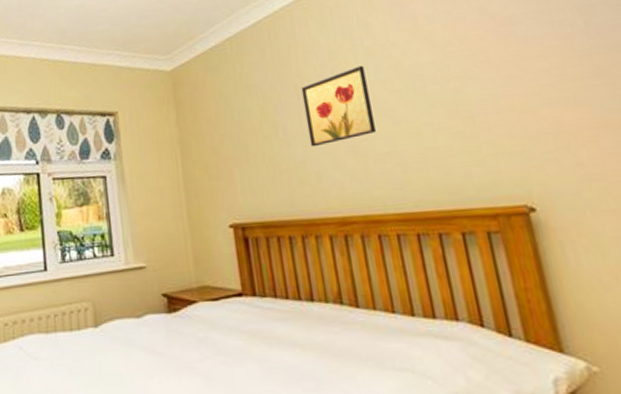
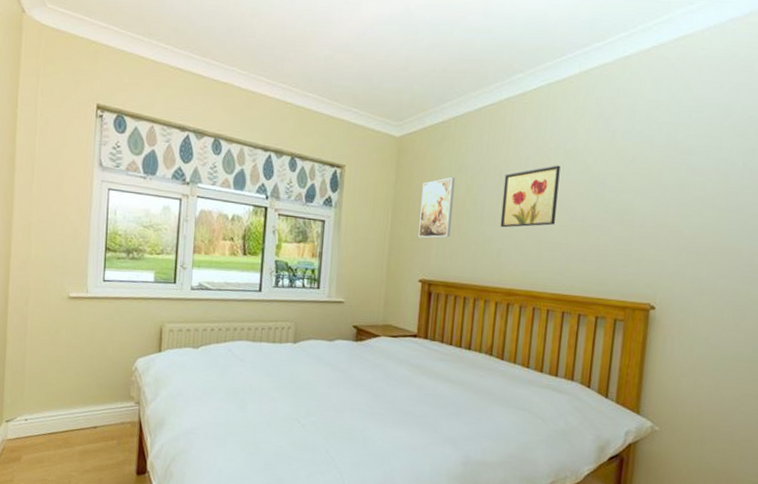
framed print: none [209,102,255,177] -> present [418,177,456,238]

